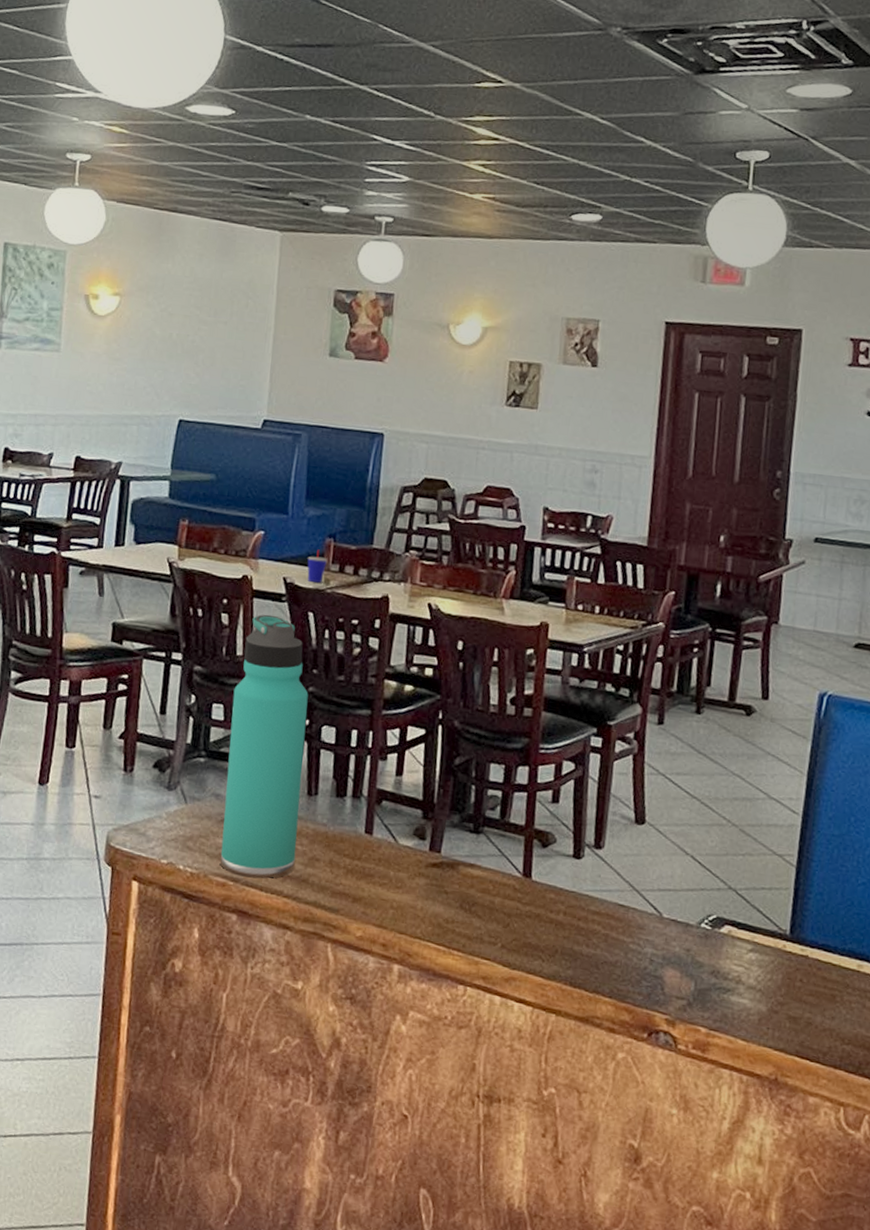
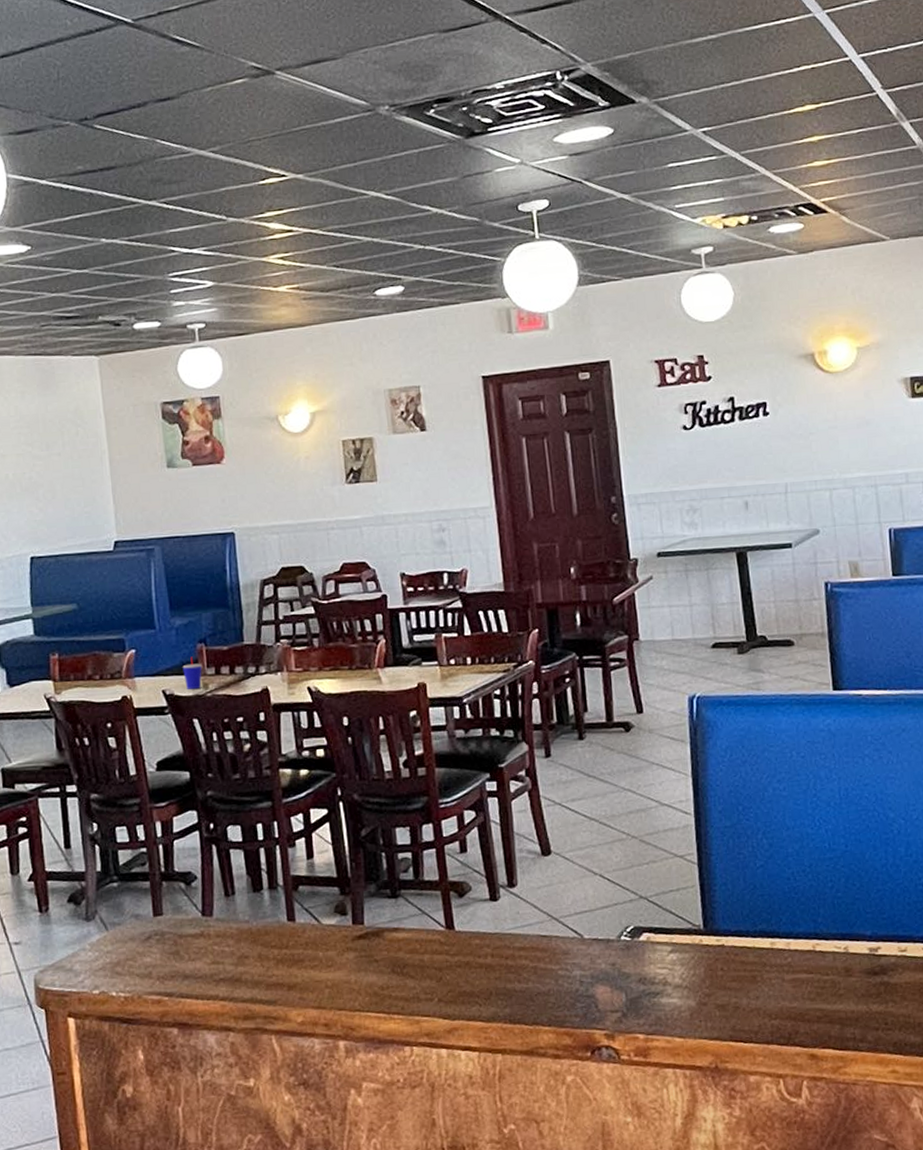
thermos bottle: present [220,614,309,879] -> none [134,729,225,990]

